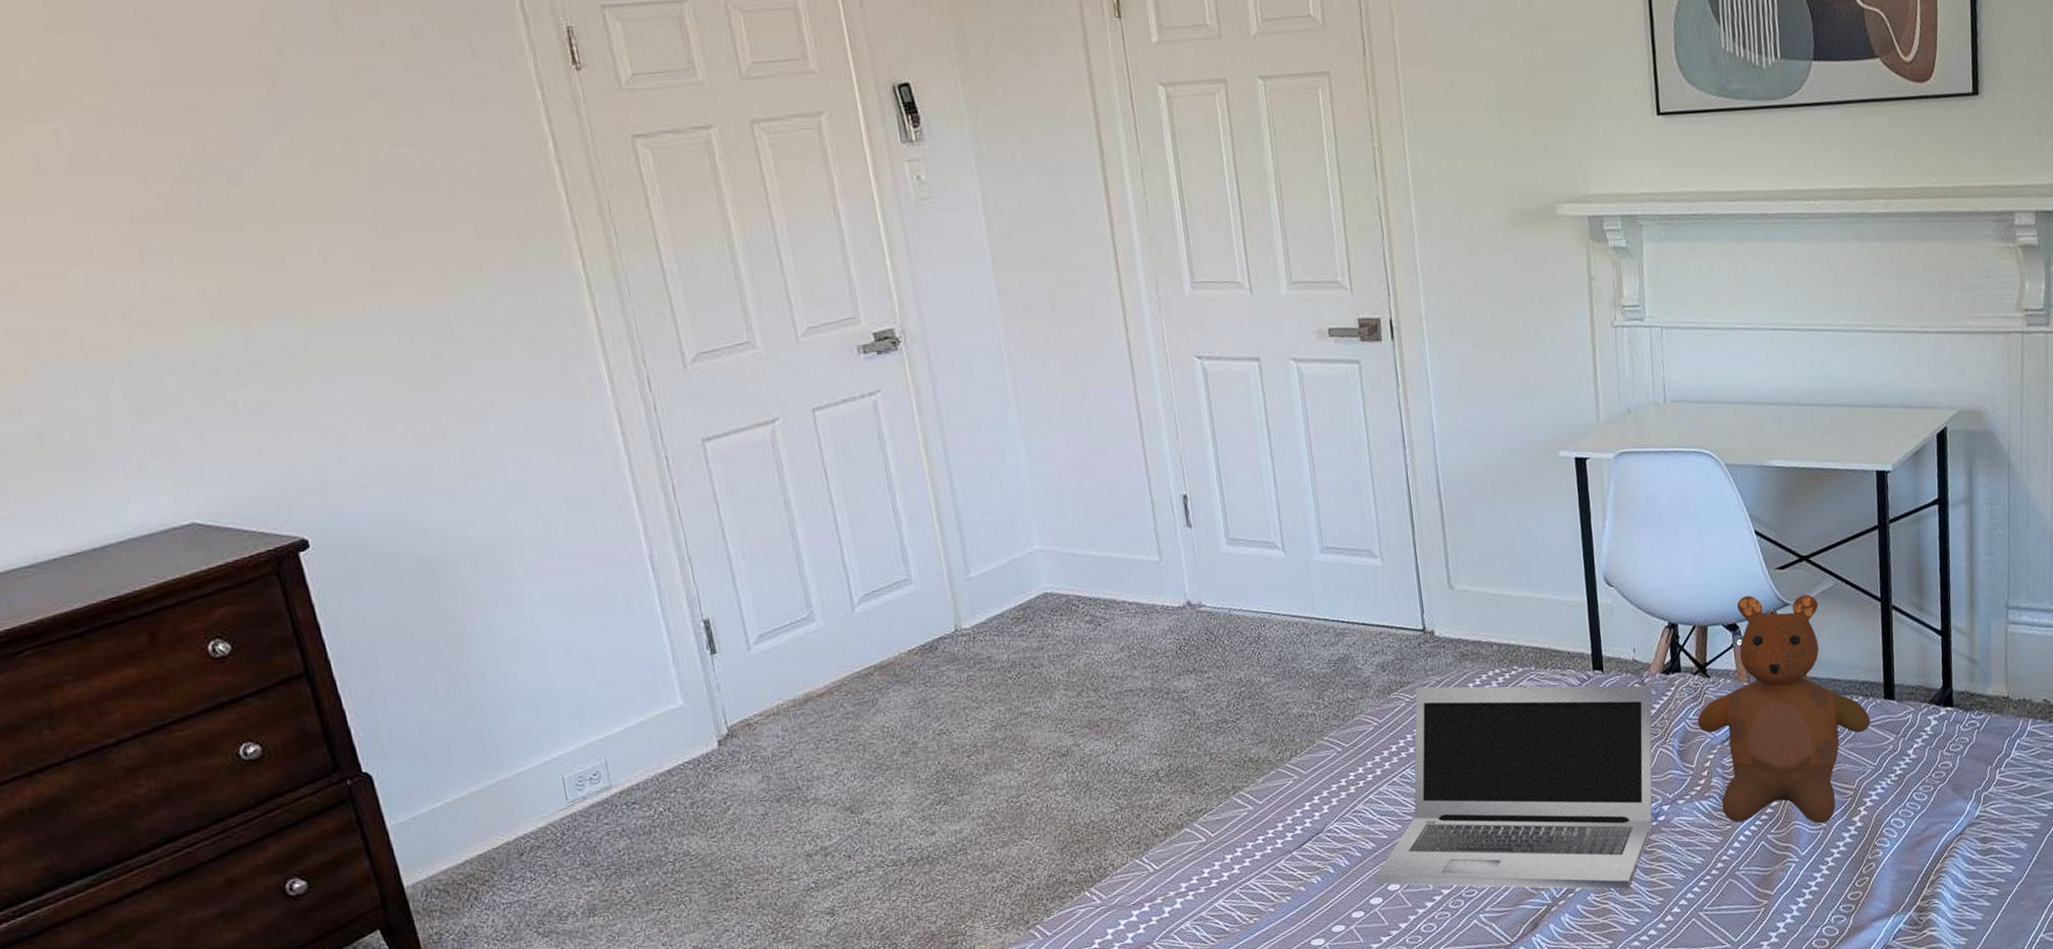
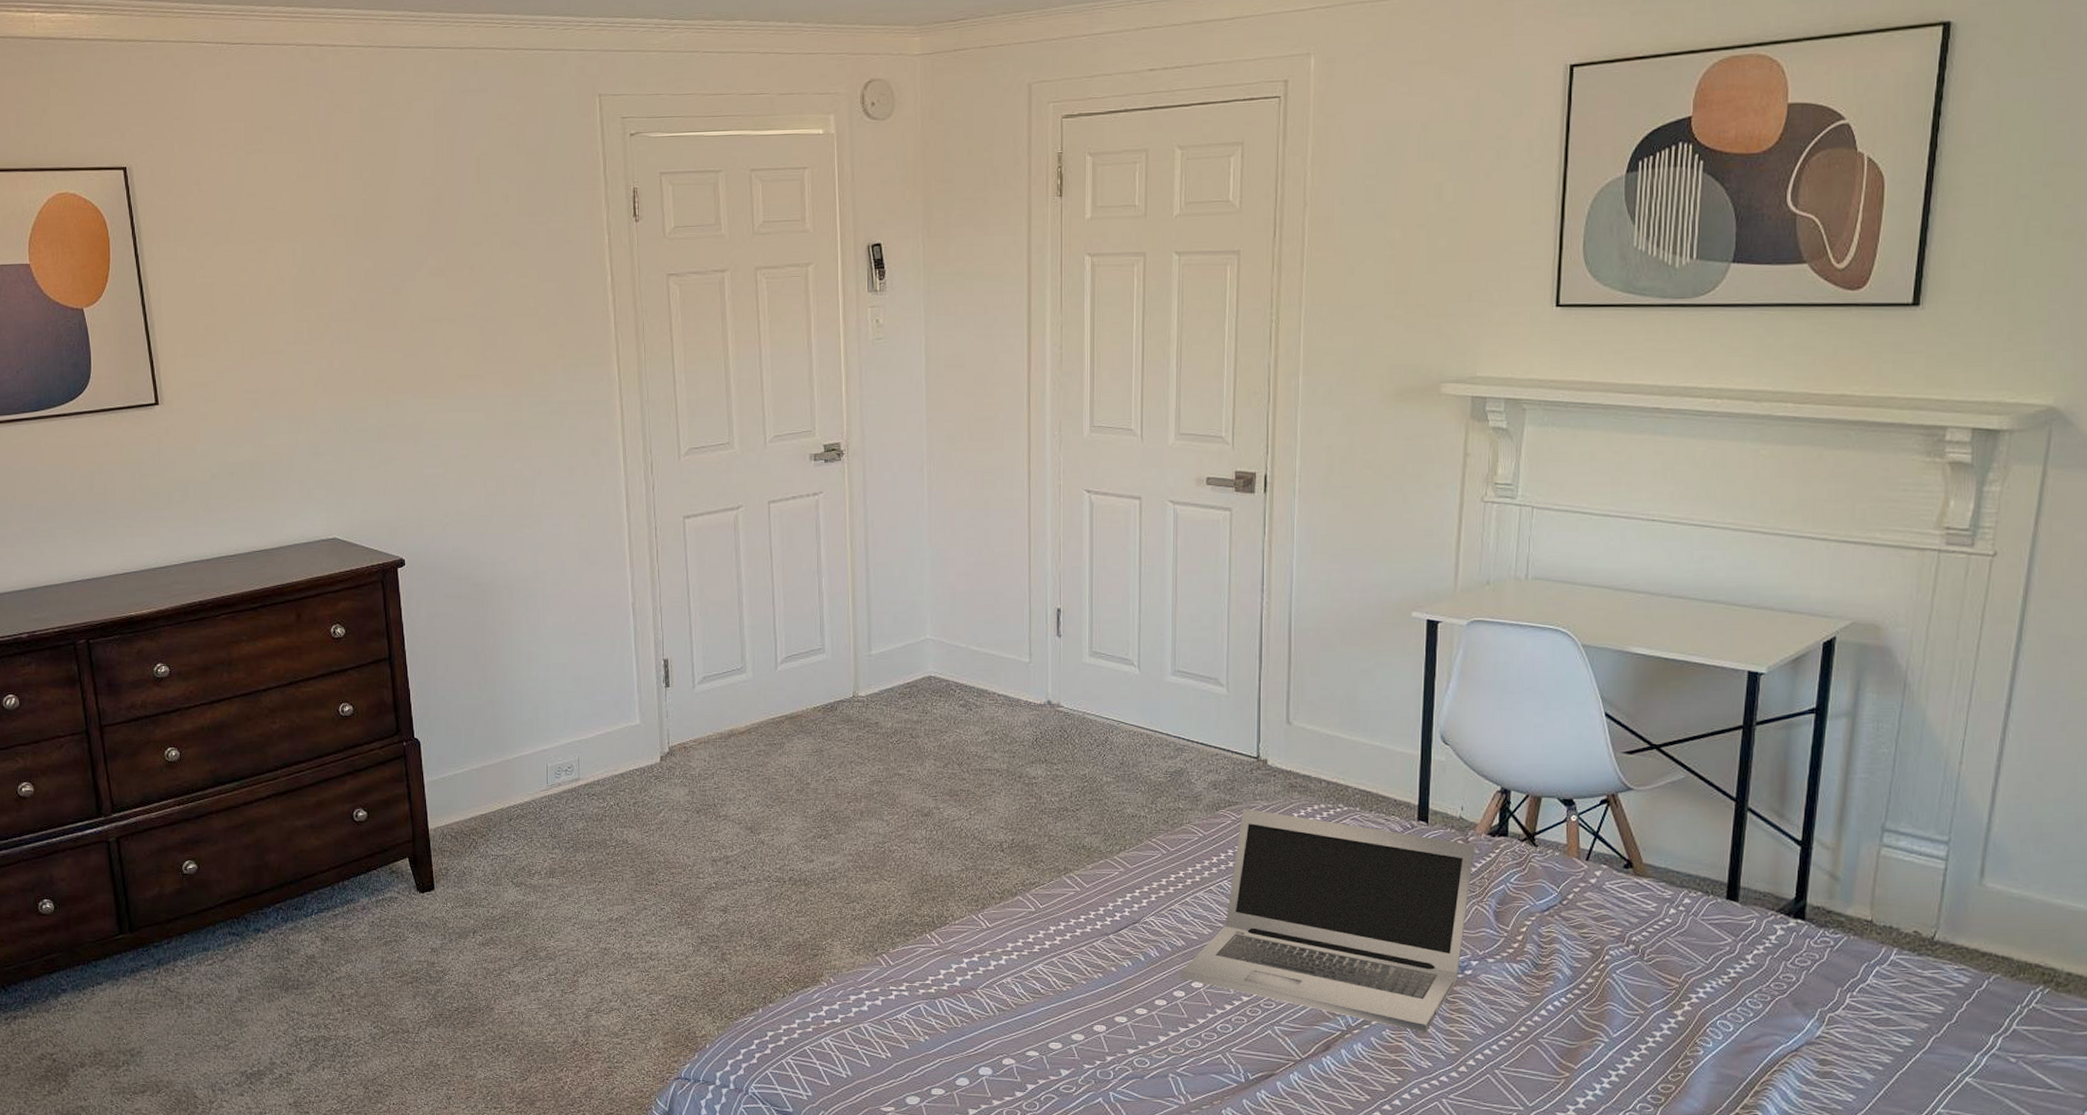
teddy bear: present [1697,594,1871,824] -> none [1518,775,1708,1009]

